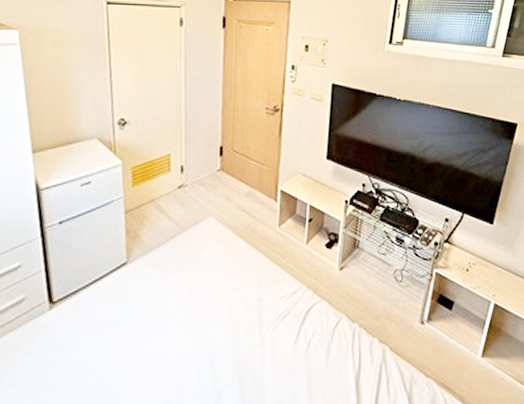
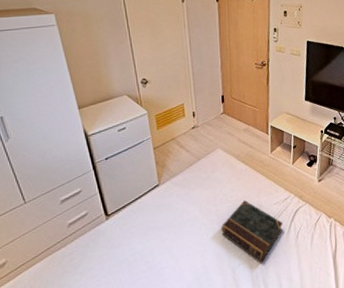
book: none [205,290,289,382] -> present [221,200,283,262]

